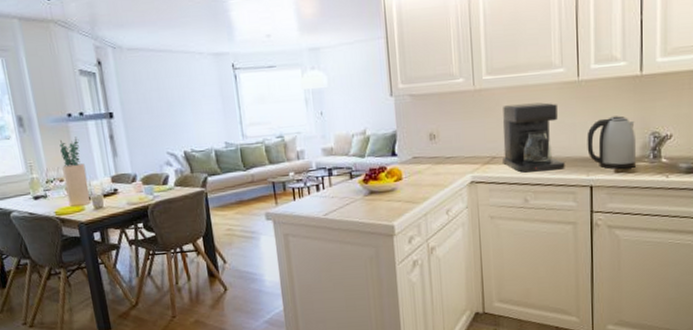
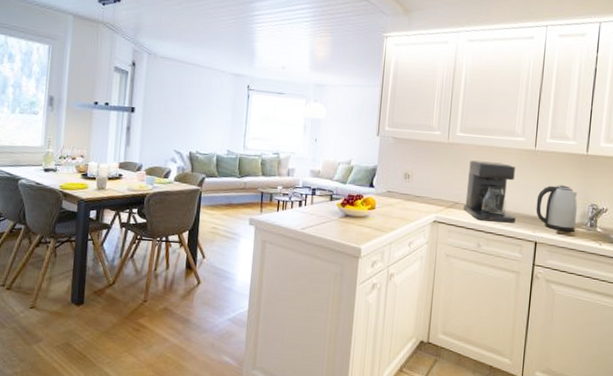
vase: present [60,136,91,208] -> none [74,122,99,185]

